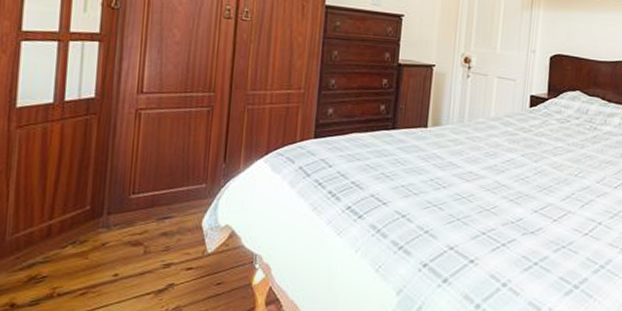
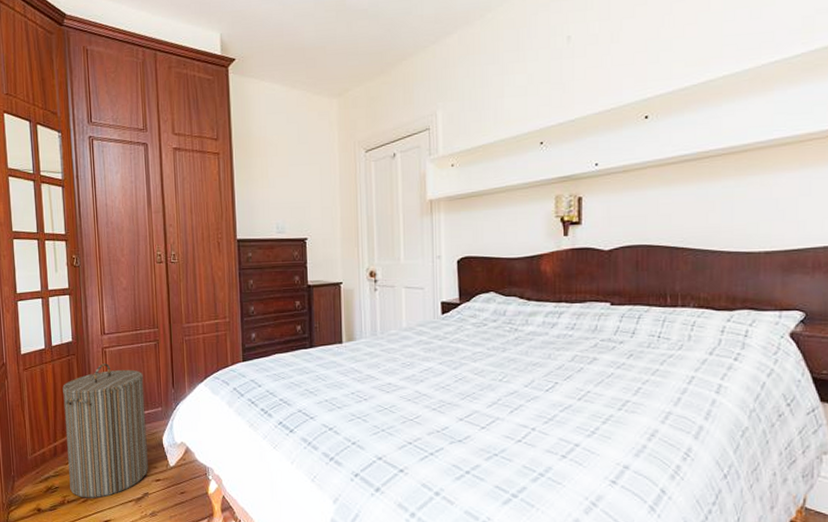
laundry hamper: none [64,127,188,290] -> present [62,363,148,498]

